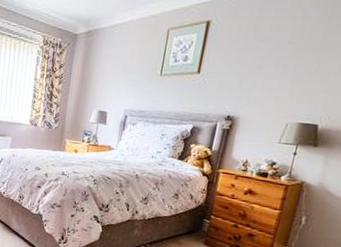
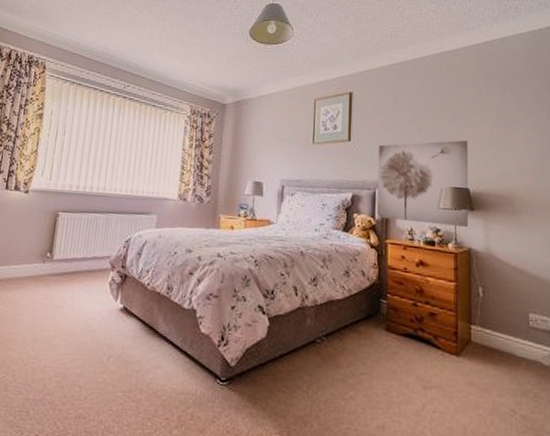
wall art: none [214,74,330,162] -> present [377,140,469,227]

